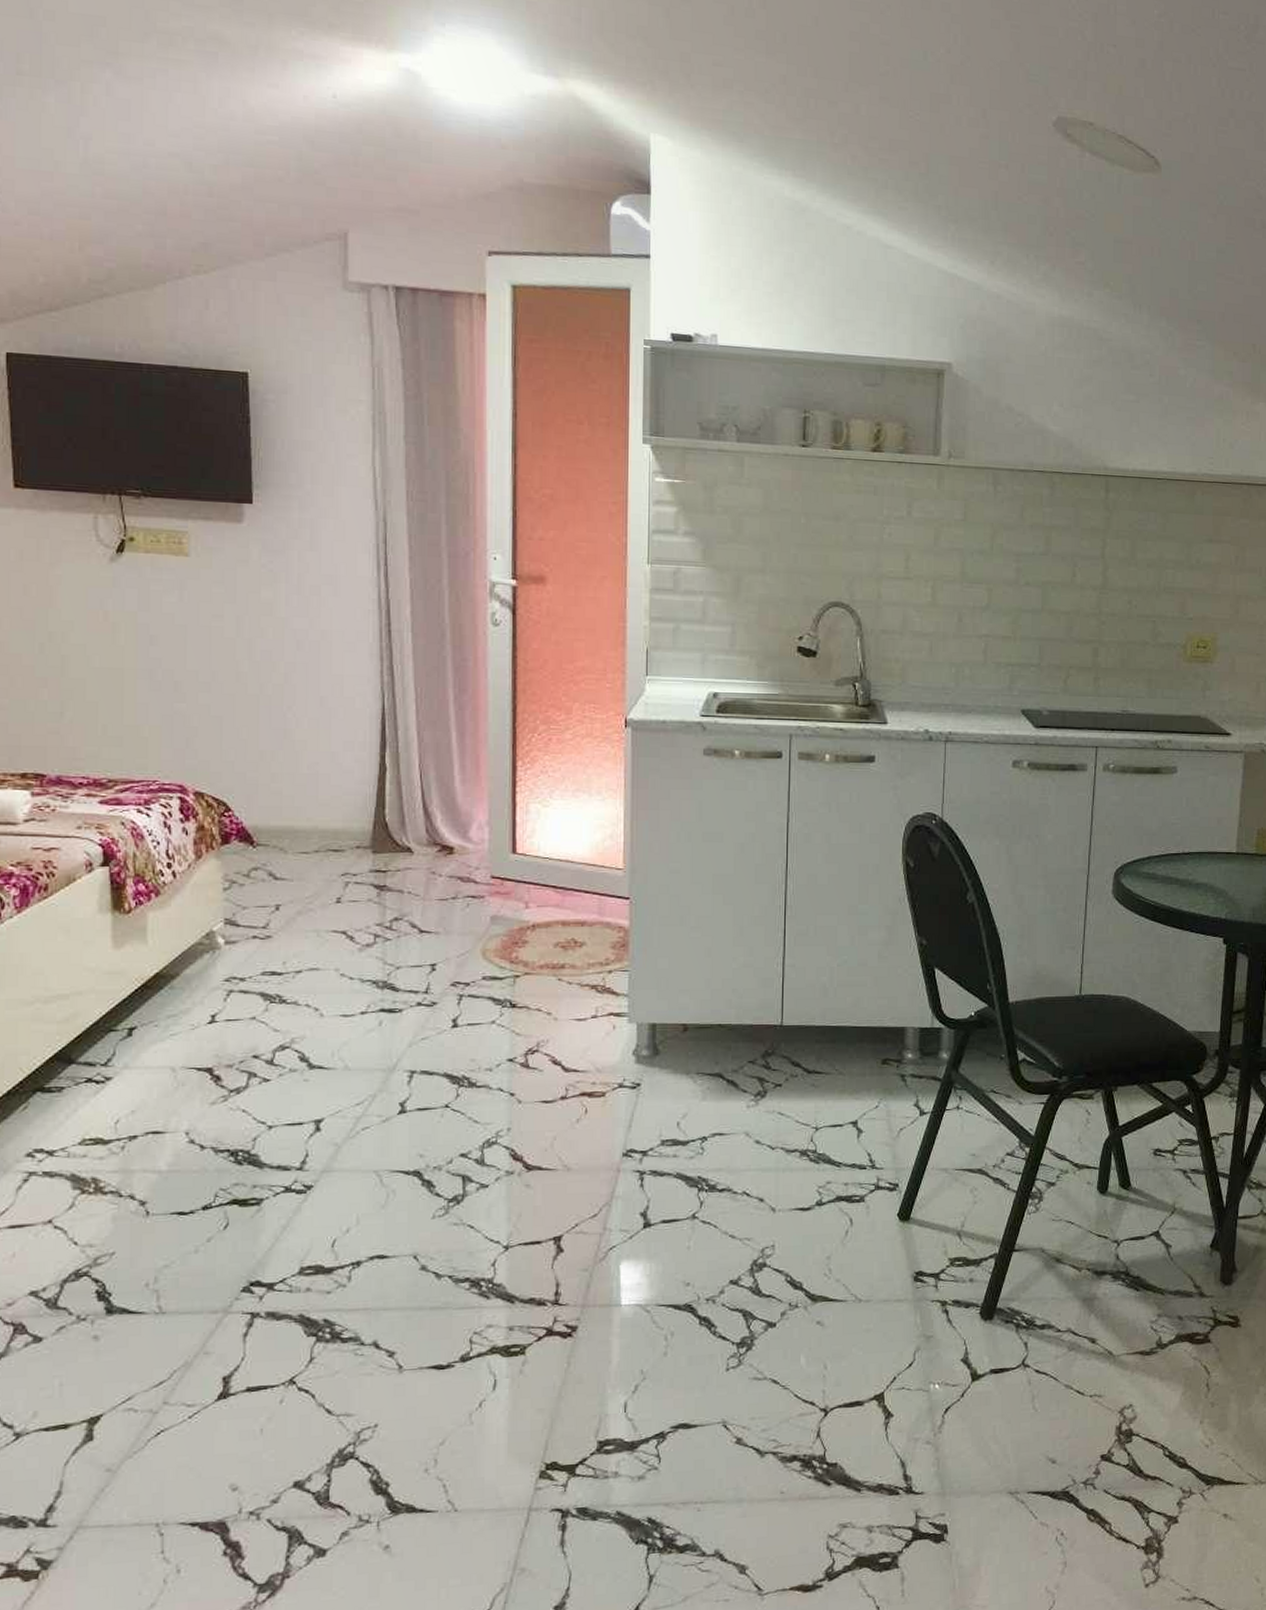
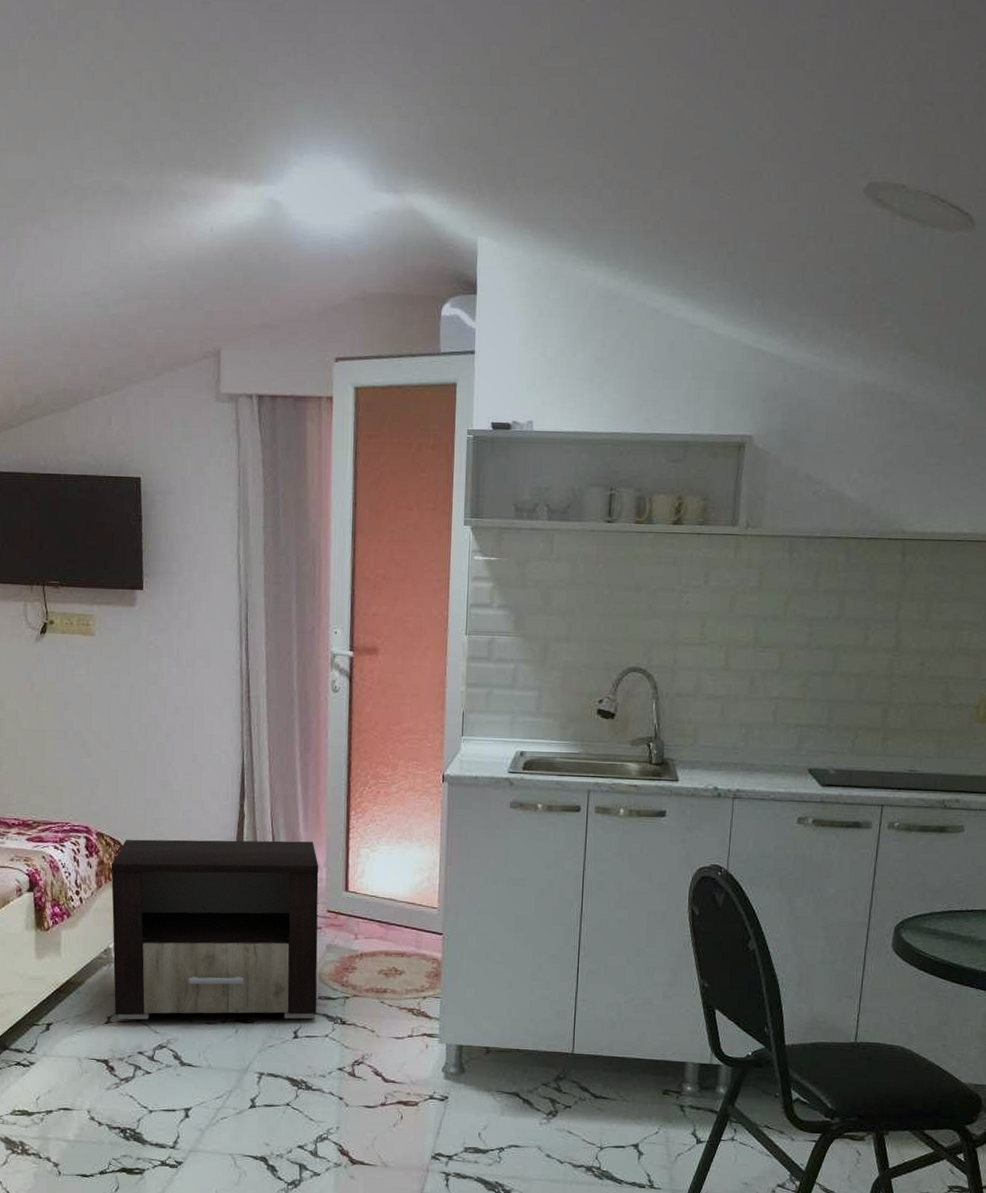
nightstand: none [214,797,481,1018] -> present [111,839,319,1020]

